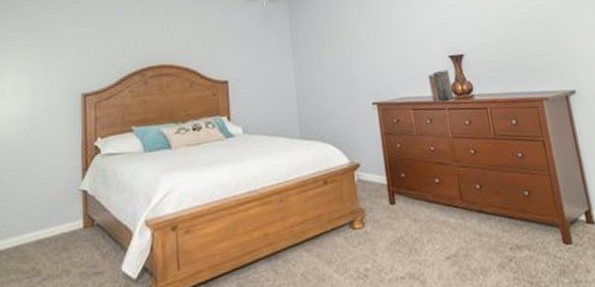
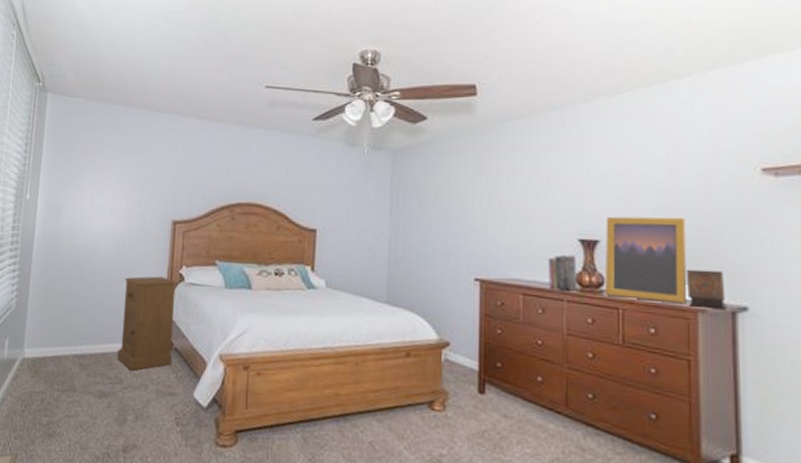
nightstand: none [33,152,95,260] -> present [117,276,176,372]
picture frame: none [465,27,534,100] -> present [604,216,686,305]
jewelry box: none [529,65,562,97] -> present [686,269,728,309]

